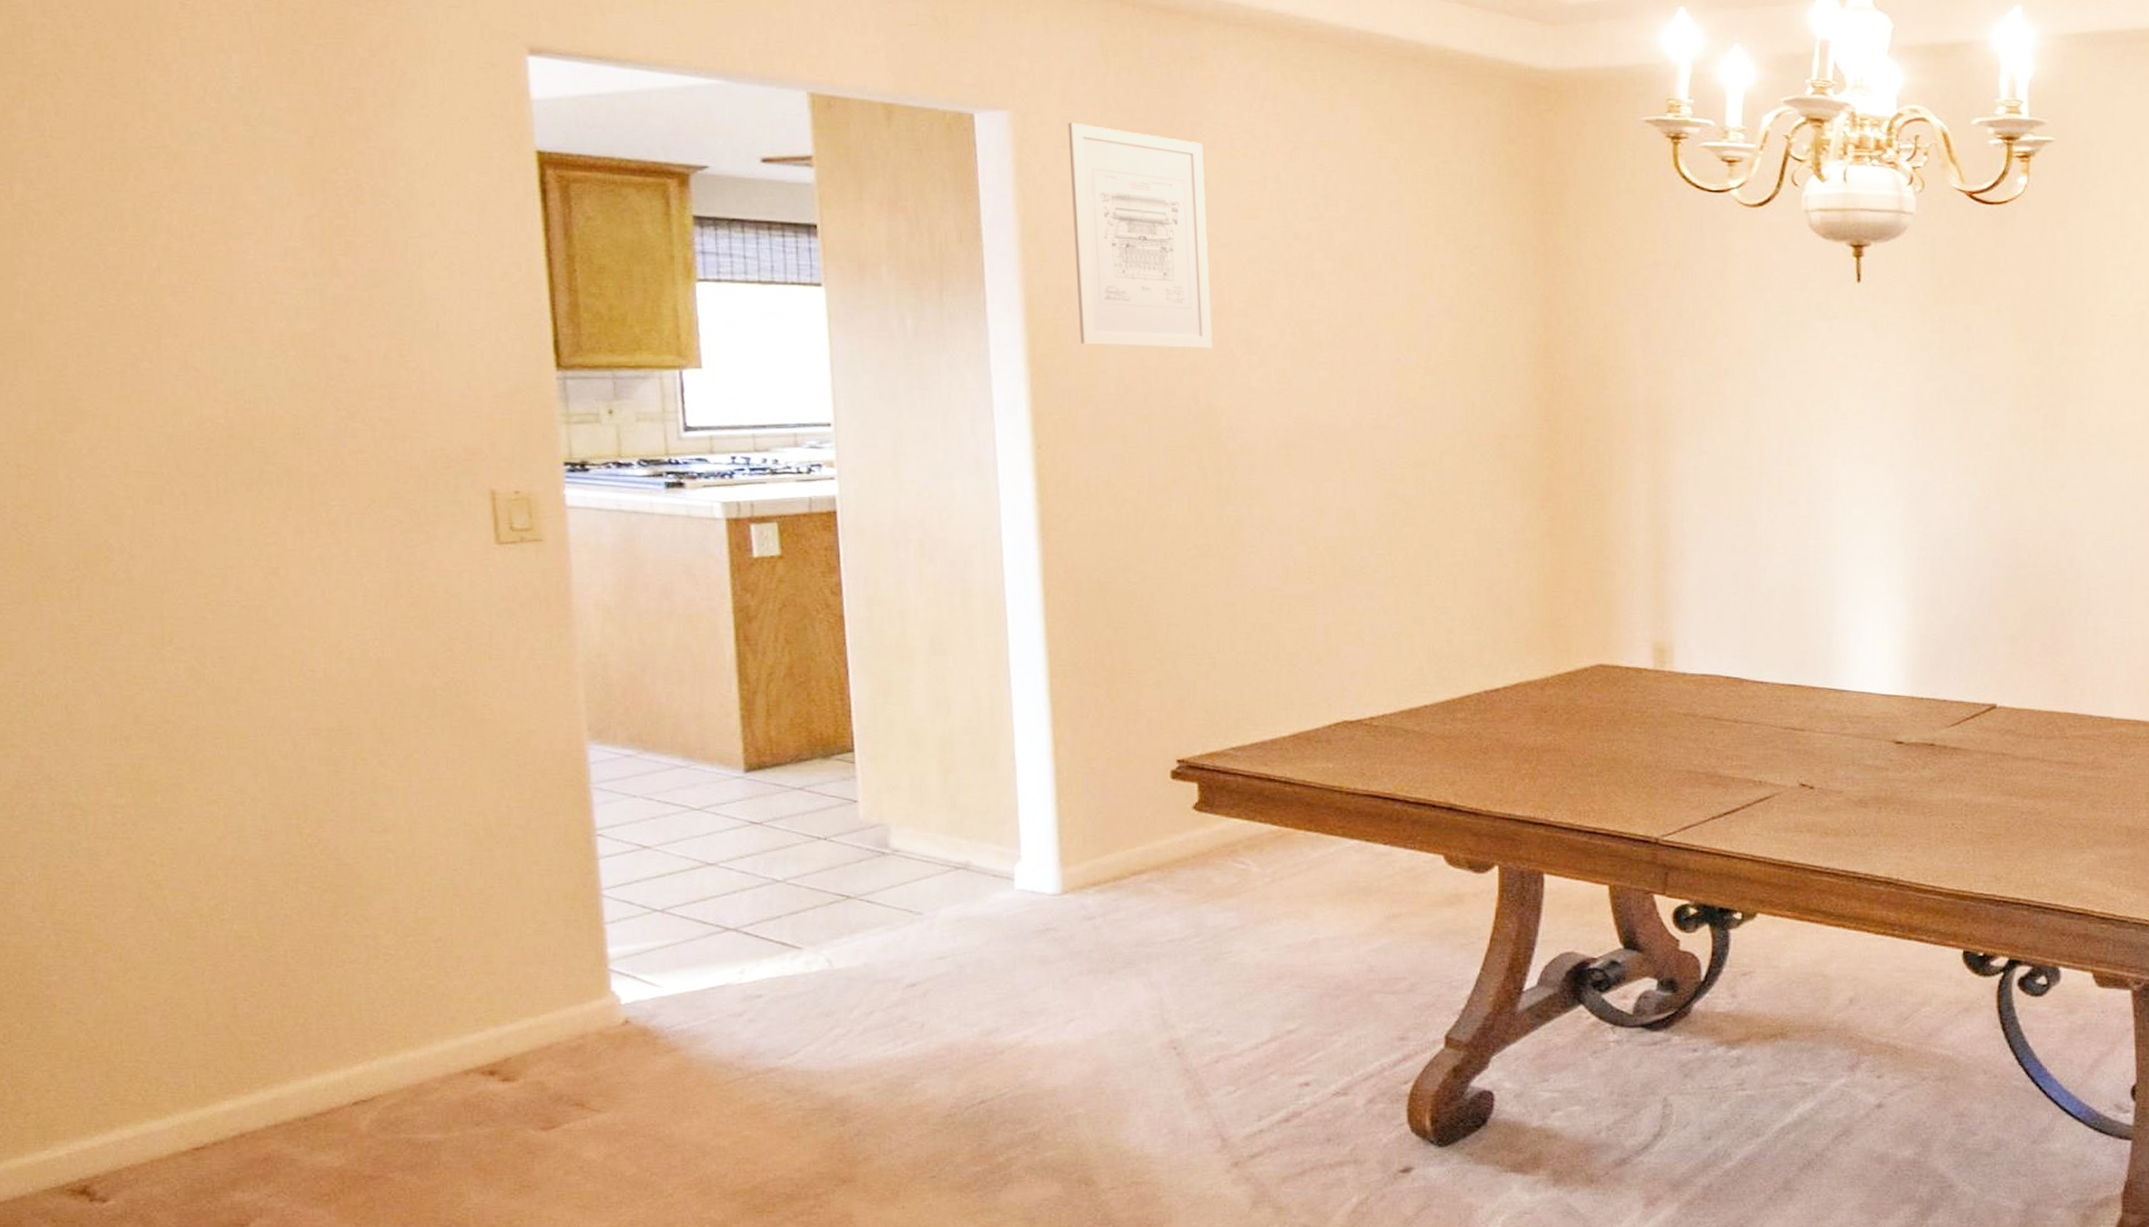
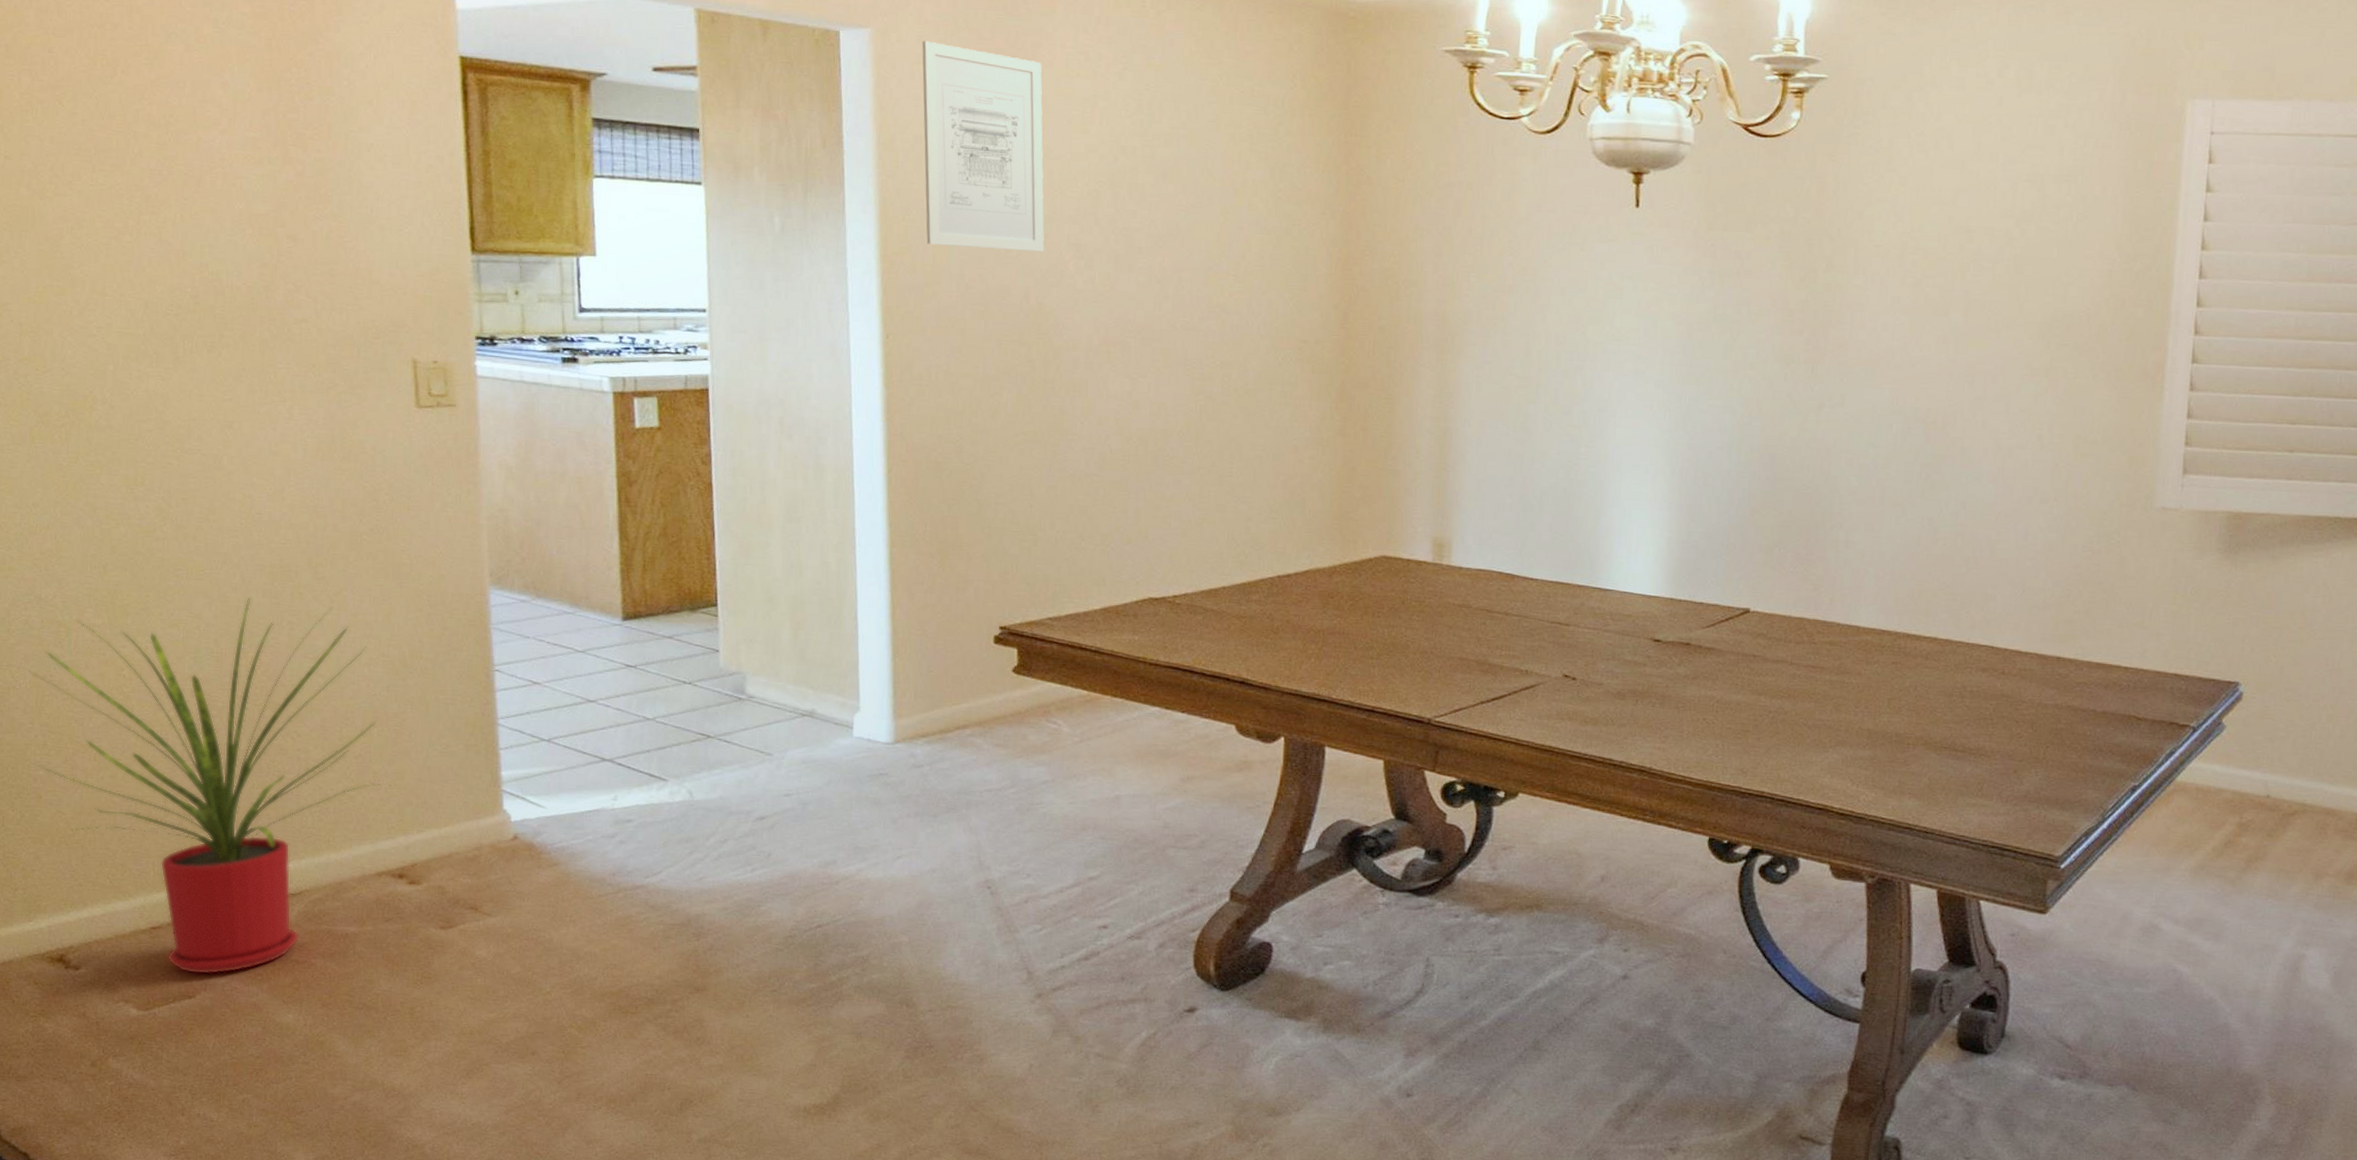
house plant: none [37,765,484,1199] -> present [28,596,396,975]

